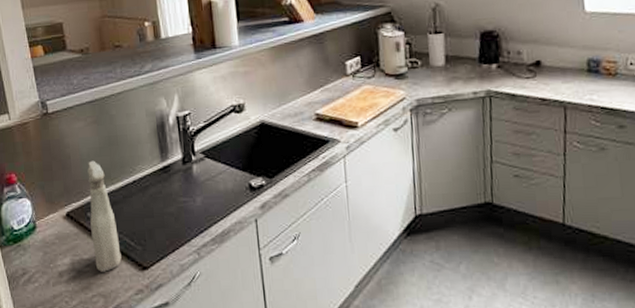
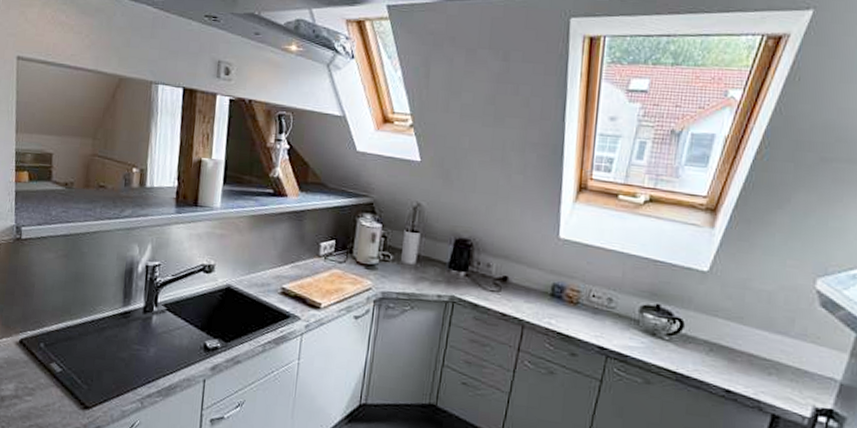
spray bottle: present [87,160,122,272] -> none [38,293,67,404]

